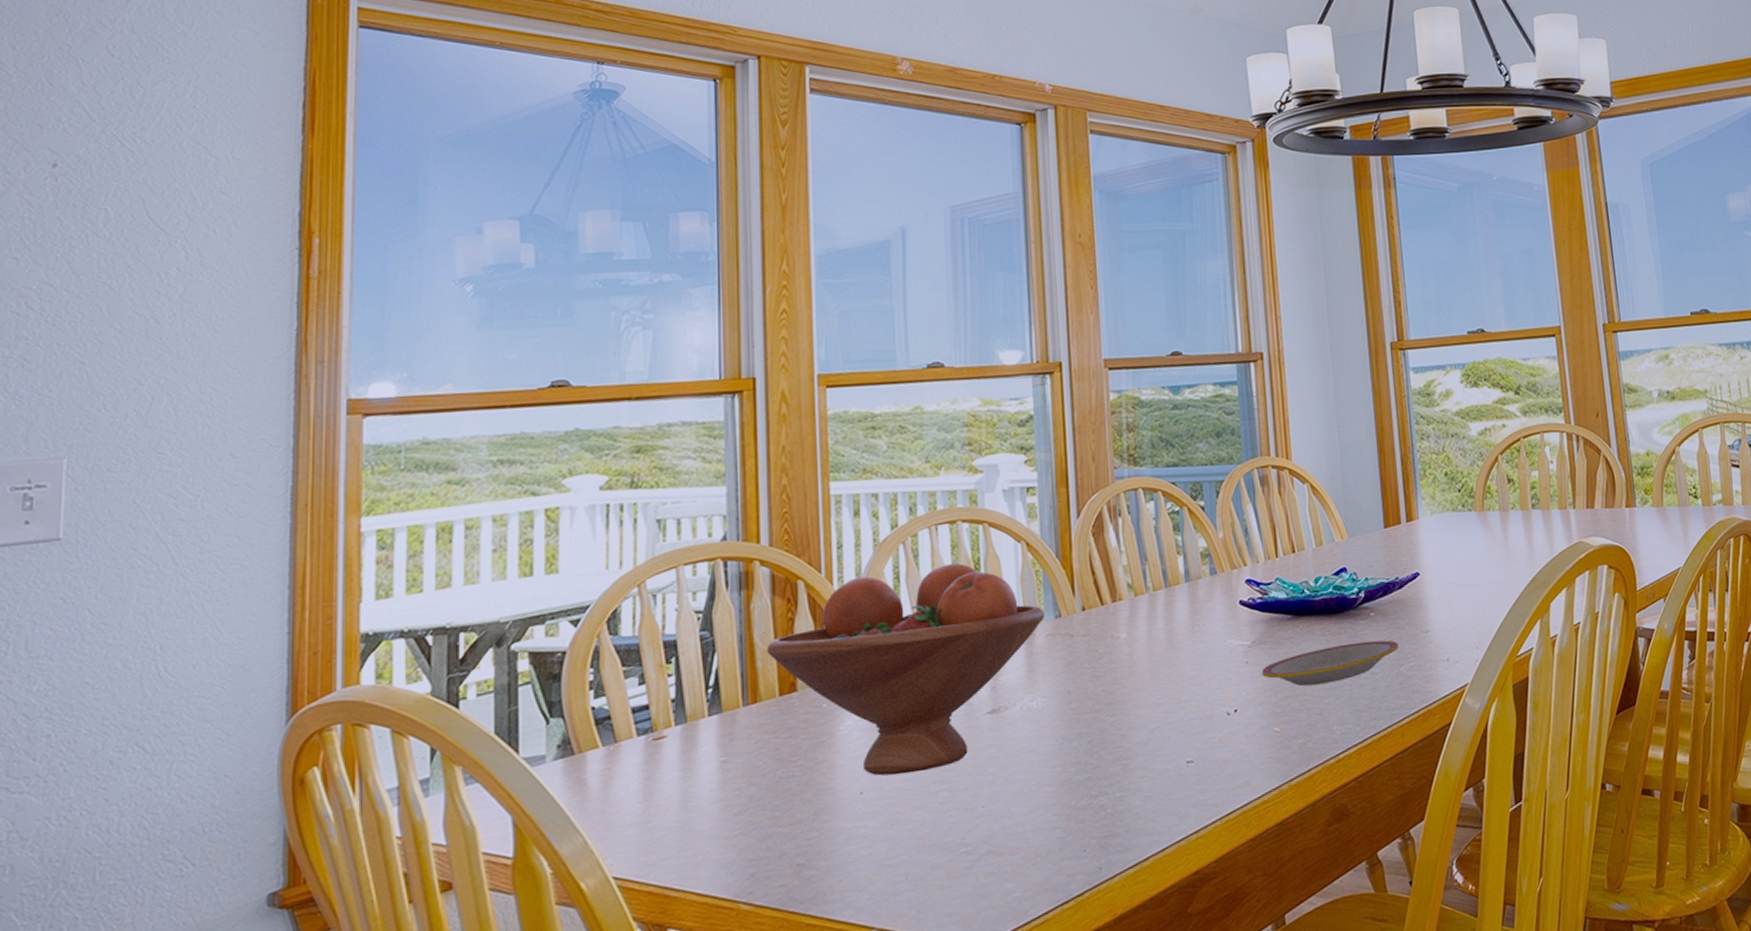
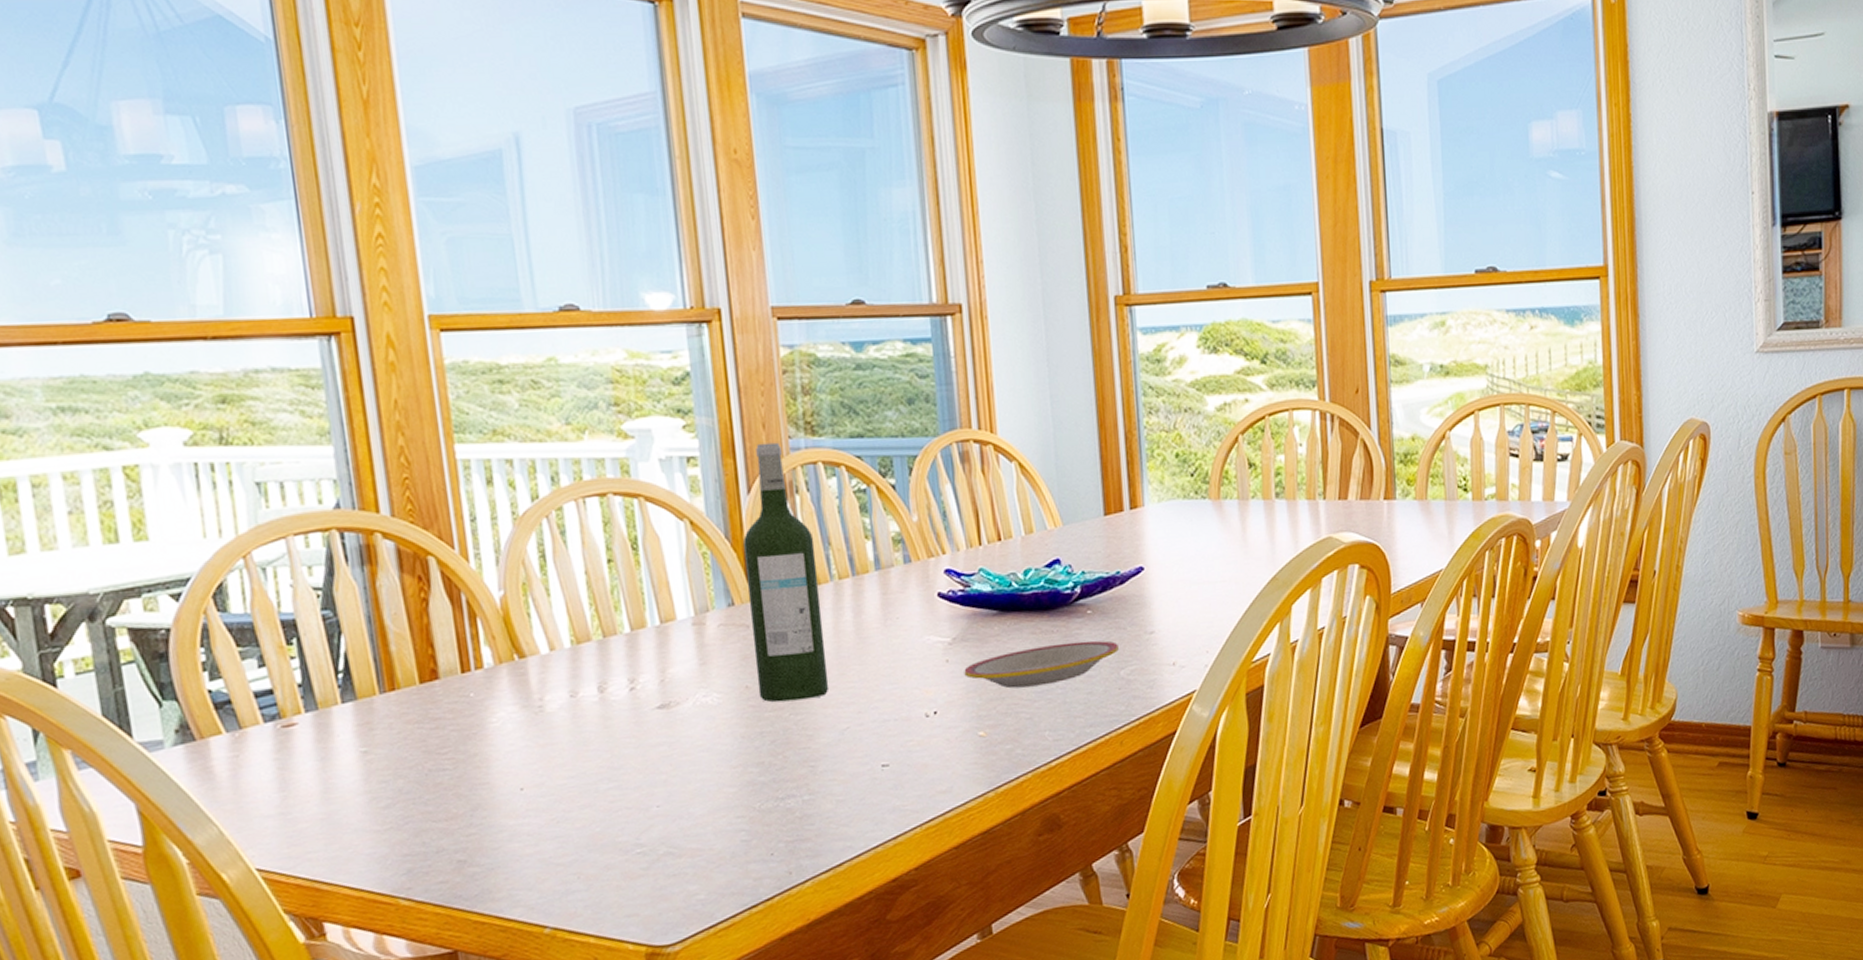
fruit bowl: present [767,563,1044,776] -> none [400,542,715,772]
wine bottle: none [1071,472,1142,705] -> present [742,442,830,703]

